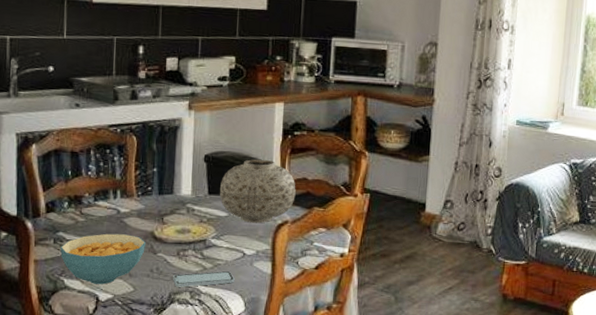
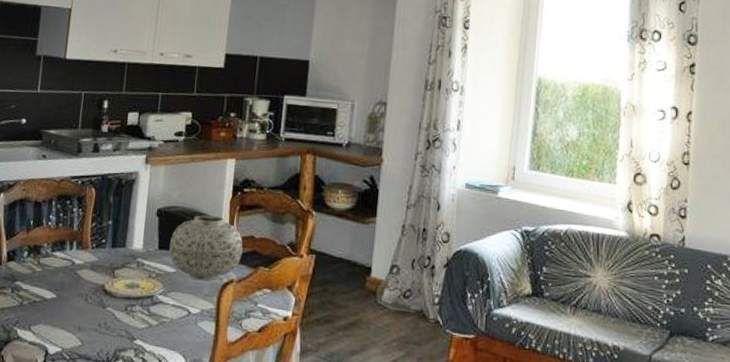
cereal bowl: present [60,233,146,285] -> none [16,284,96,337]
smartphone: present [173,270,235,287] -> none [119,329,179,345]

